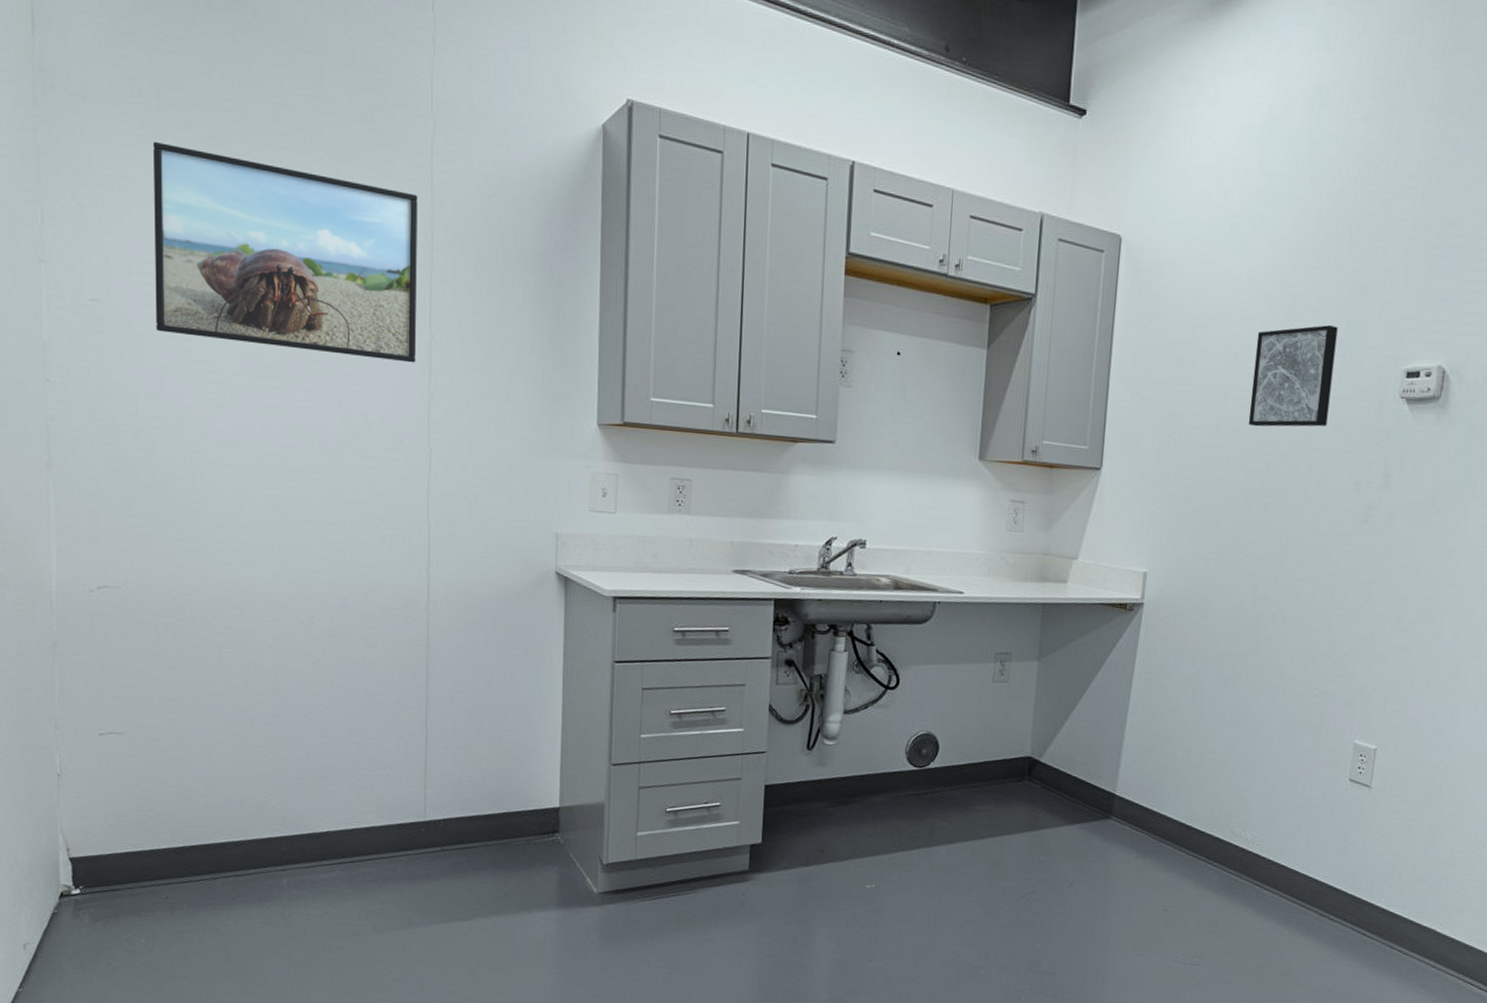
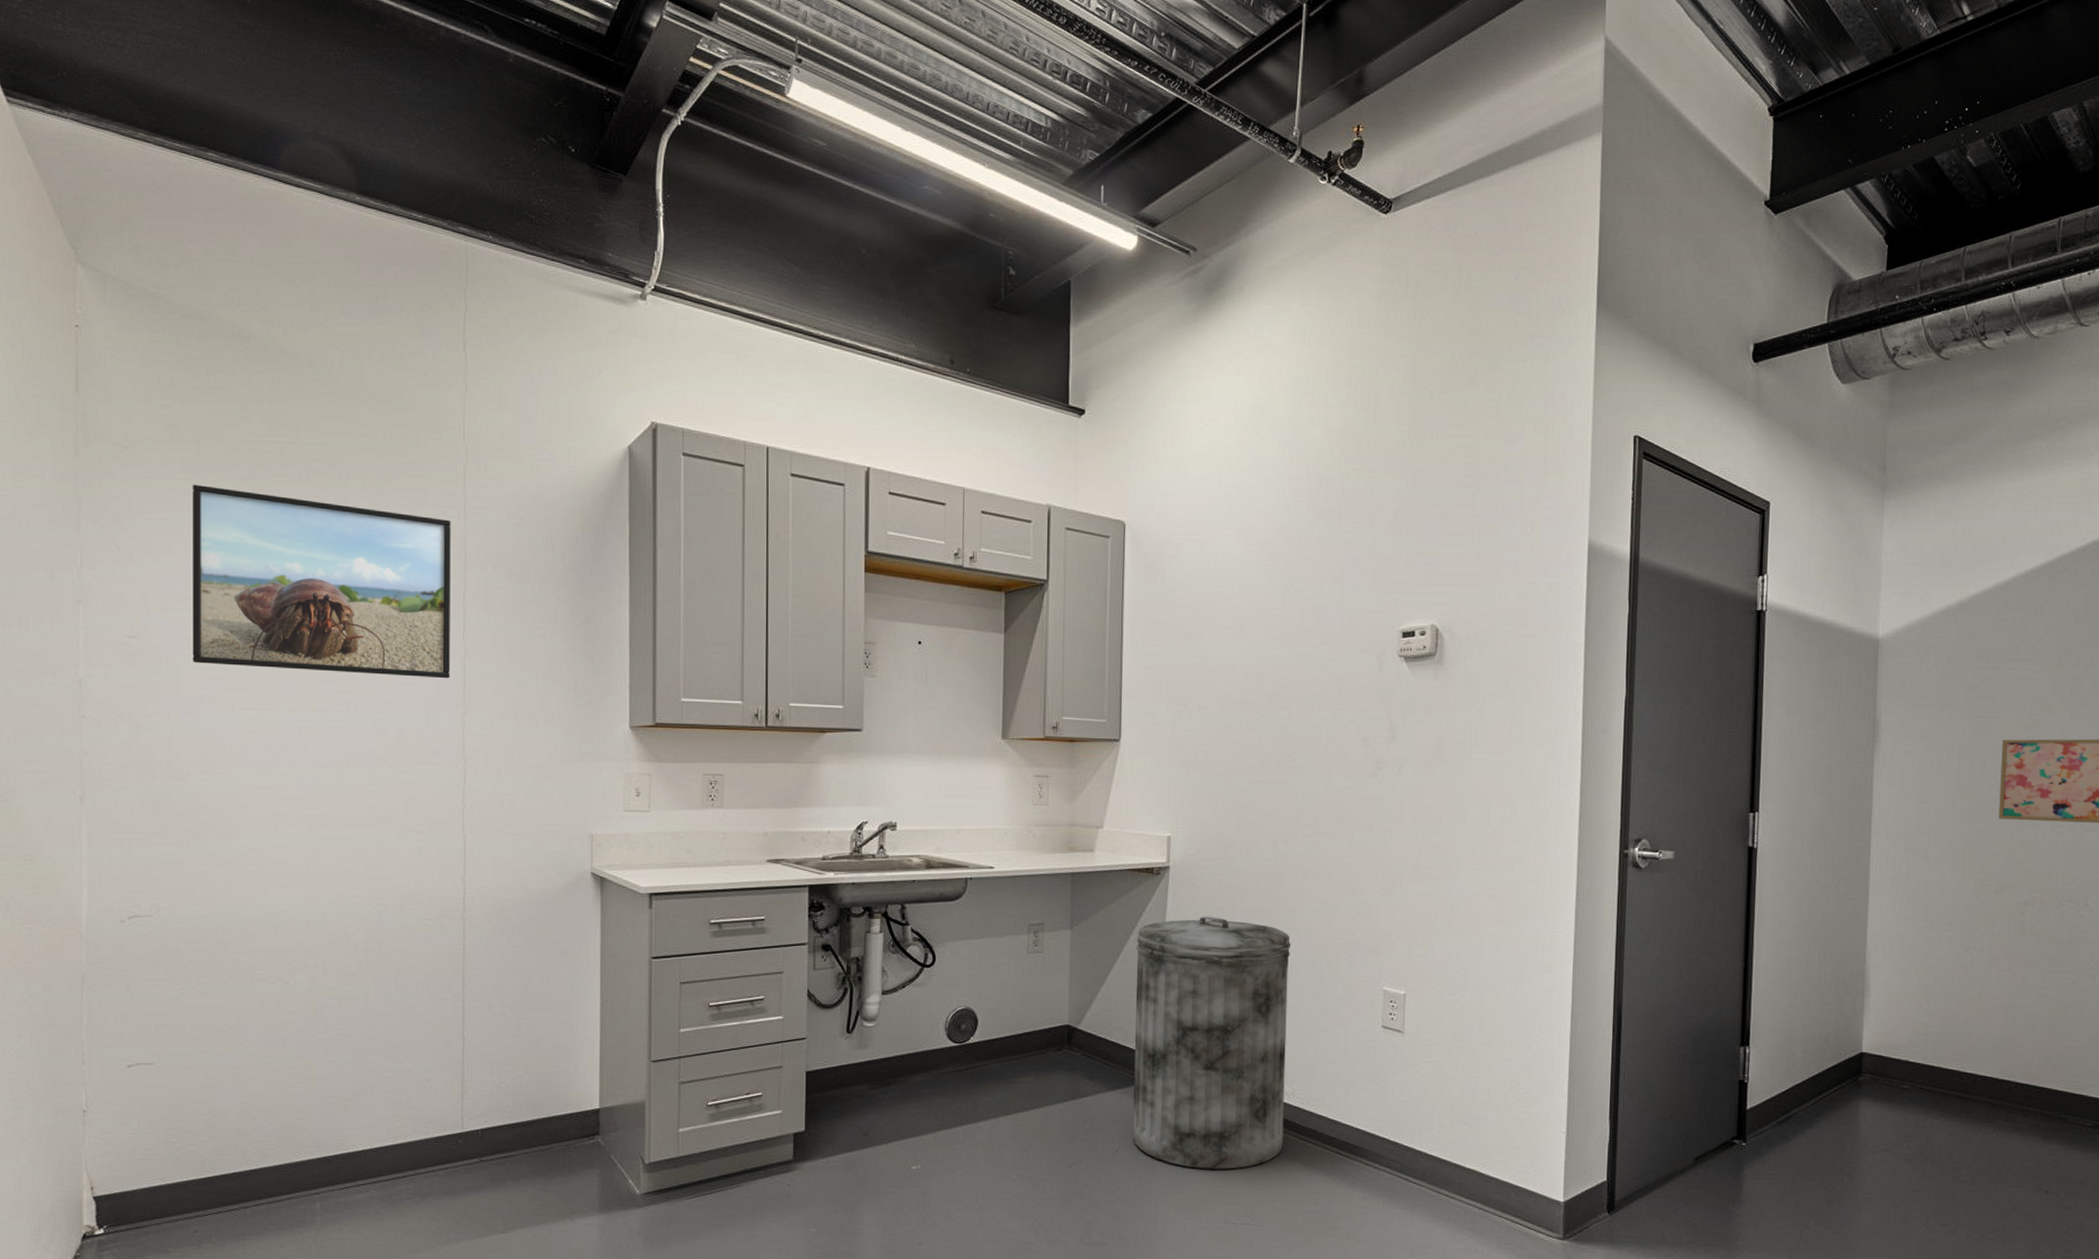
trash can: none [1088,656,1263,911] -> present [1133,916,1292,1170]
wall art: present [1248,325,1338,427] -> none [1257,593,1335,692]

